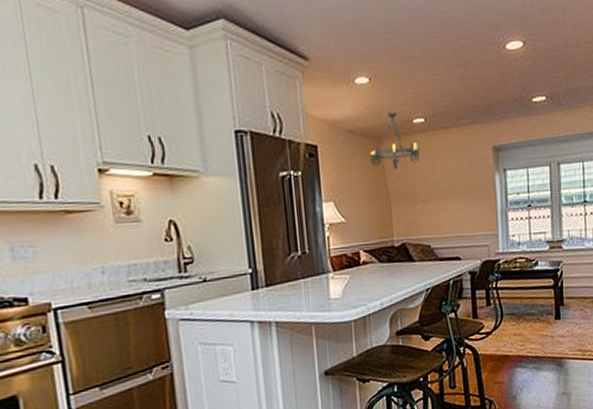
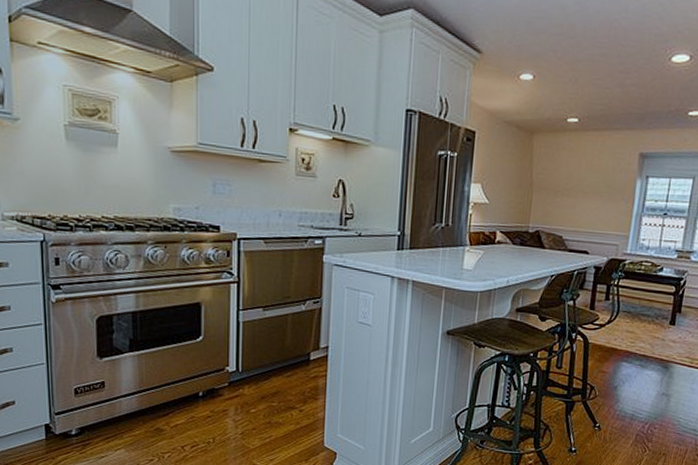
chandelier: present [369,111,420,170] -> none [520,109,569,163]

